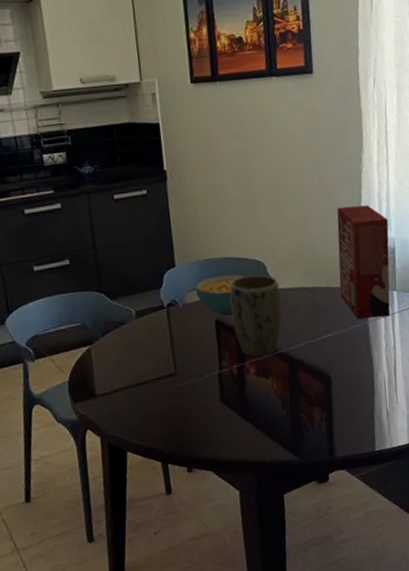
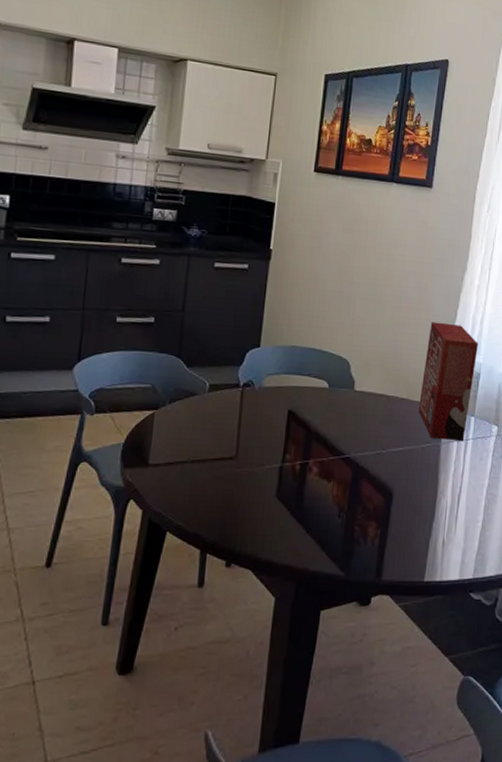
cereal bowl: present [195,274,245,316] -> none [275,365,327,408]
plant pot: present [229,274,282,357] -> none [305,370,359,458]

